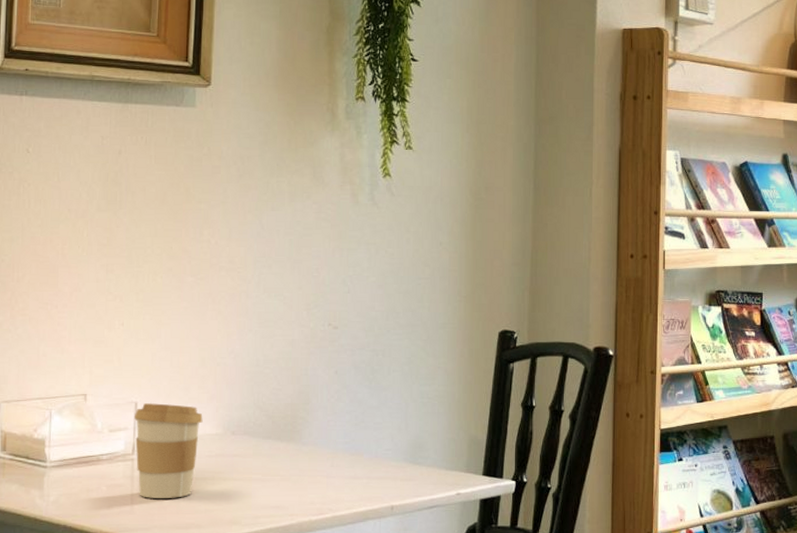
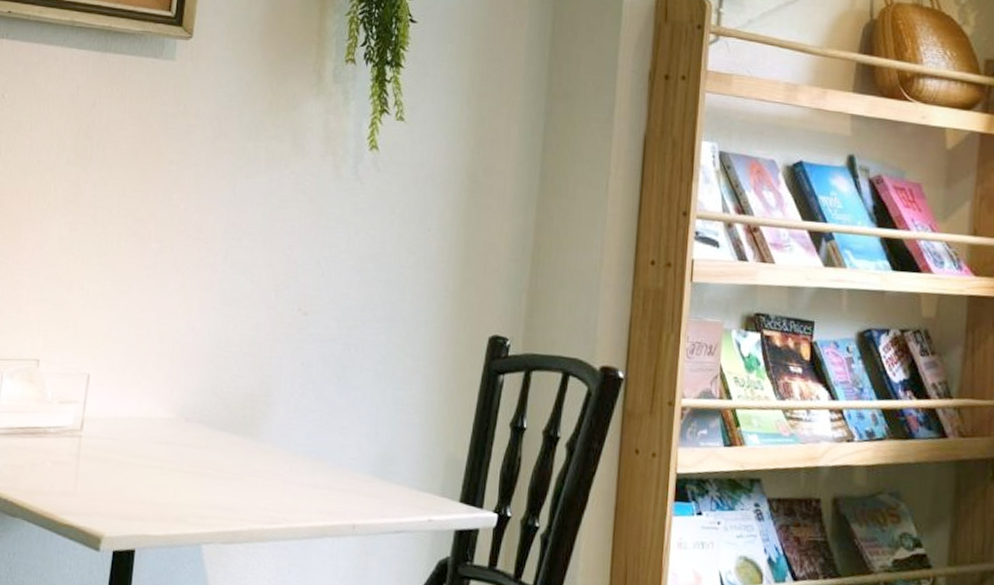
coffee cup: present [135,403,203,498] -> none [83,376,157,485]

